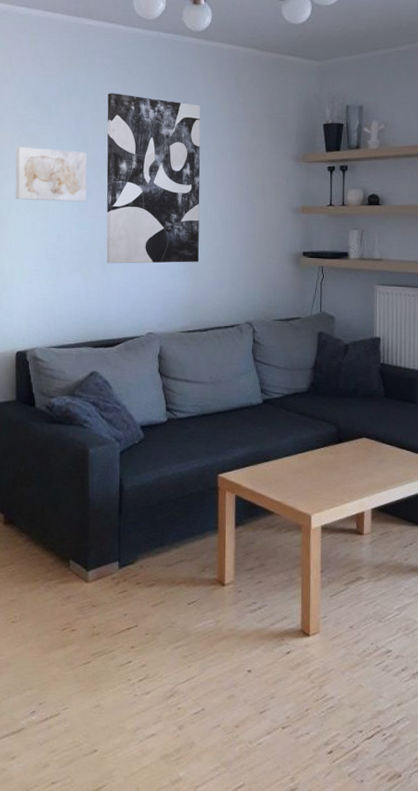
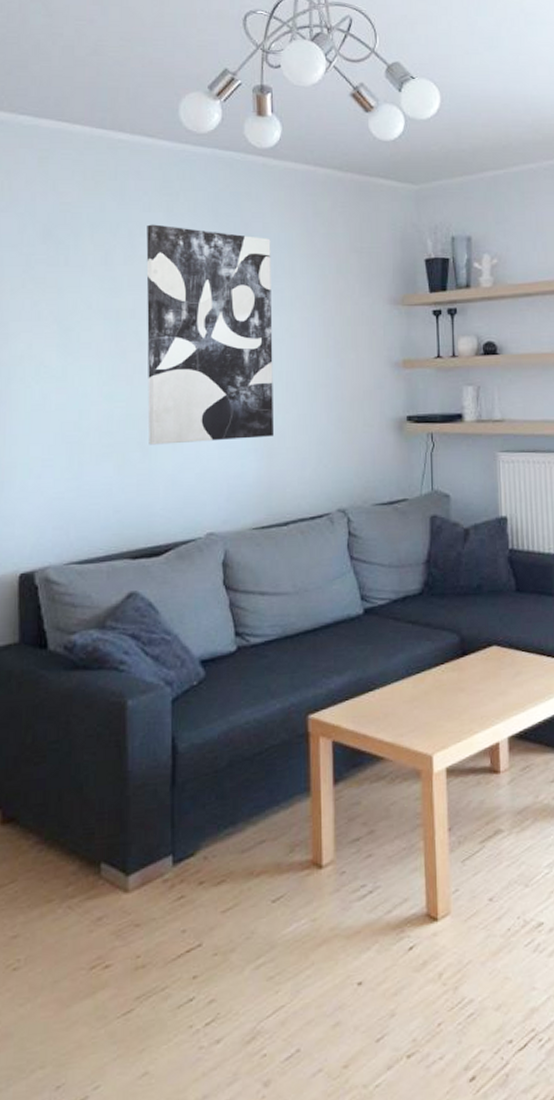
wall art: present [15,146,87,202] -> none [17,295,120,366]

